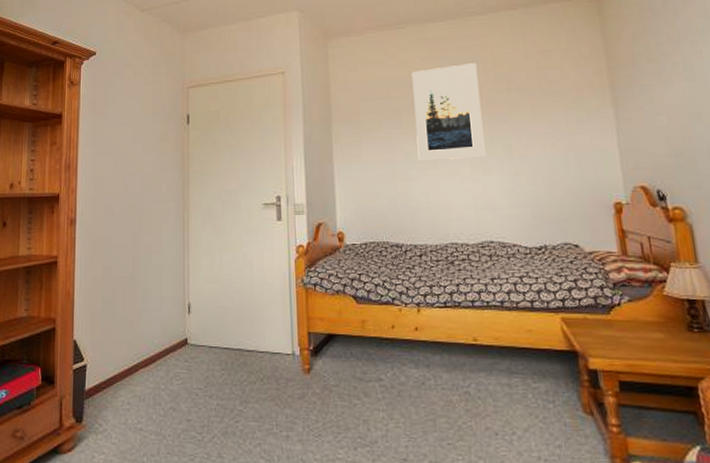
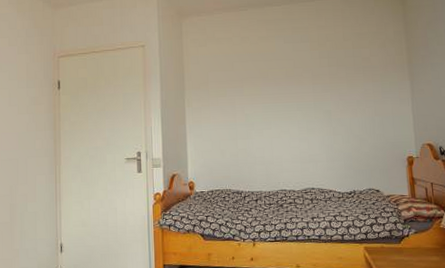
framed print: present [411,63,486,161] -> none [252,42,310,123]

